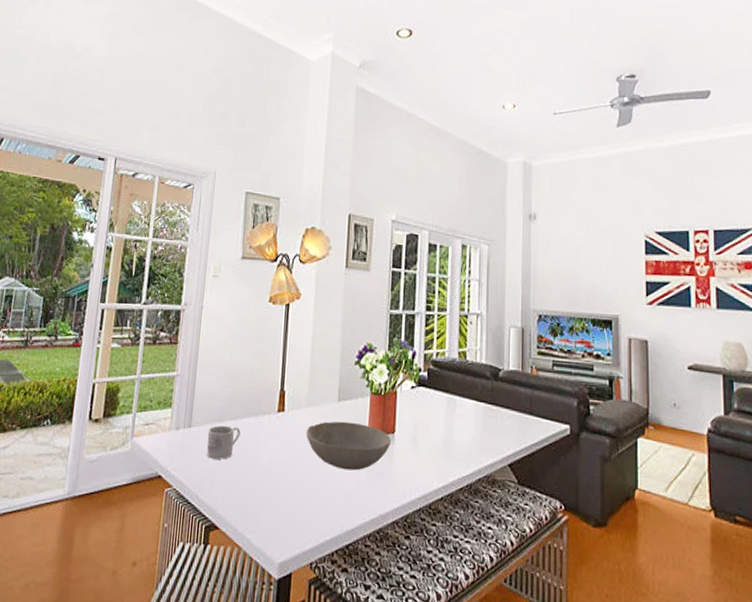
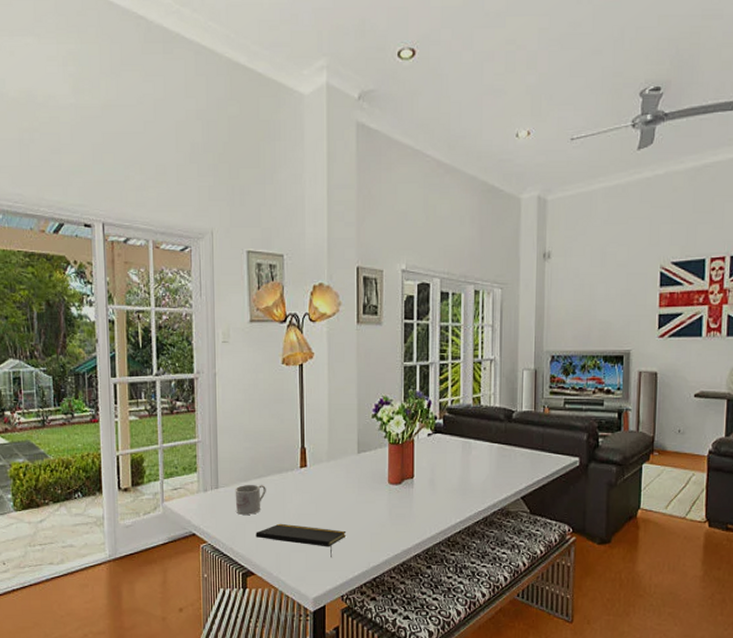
notepad: none [224,471,321,517] -> present [255,523,347,558]
bowl: present [306,421,392,471] -> none [329,471,411,514]

